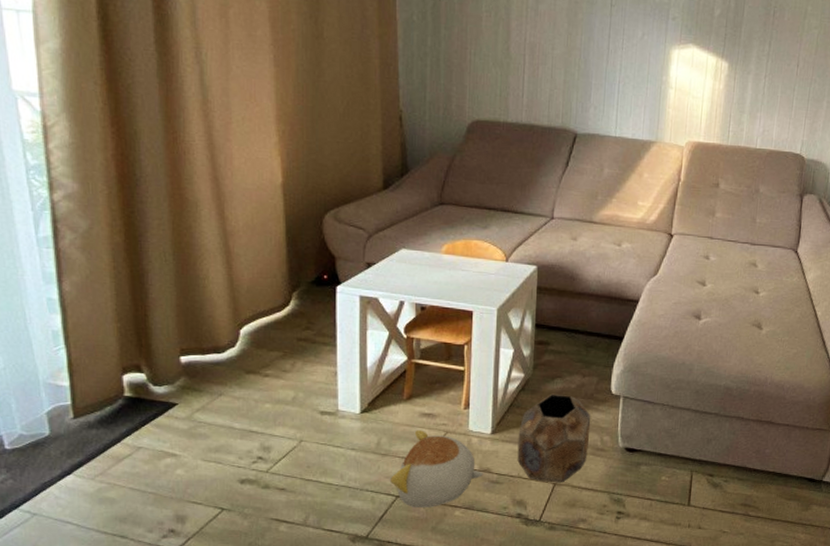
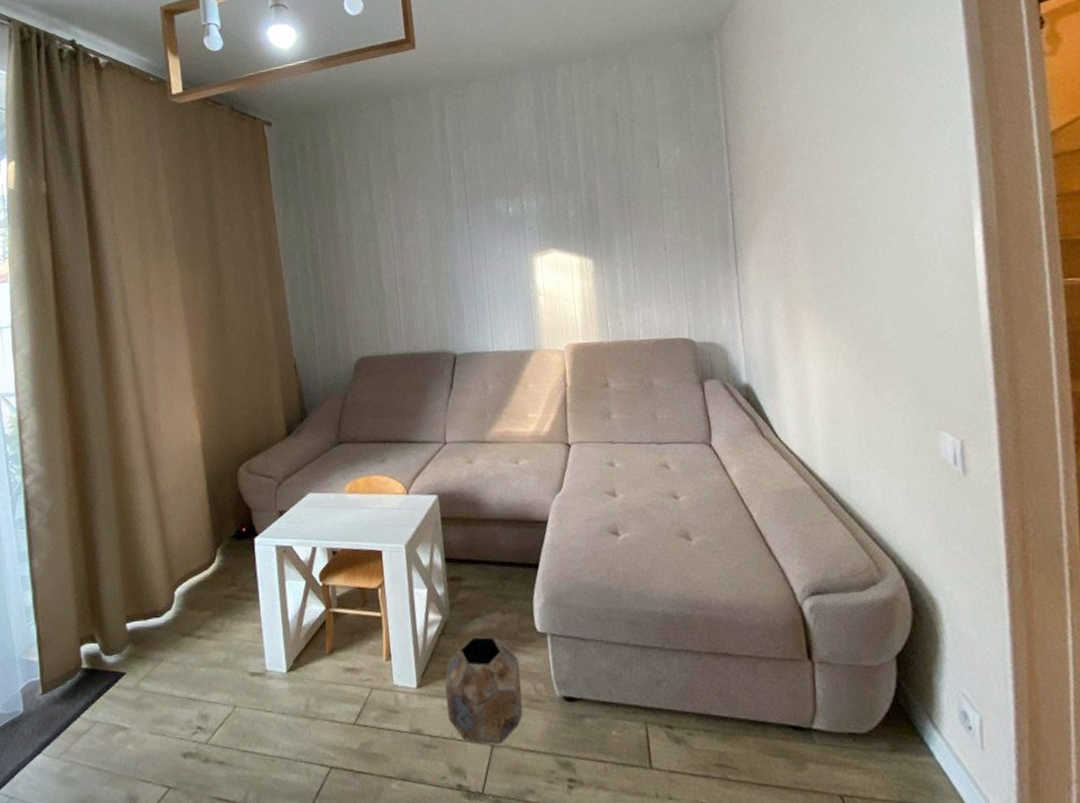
plush toy: present [391,430,483,507] -> none [323,688,415,780]

